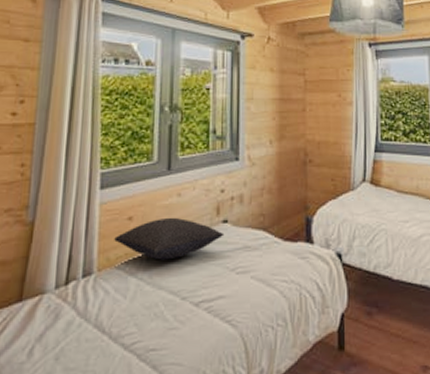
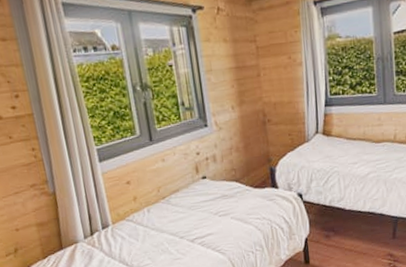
pillow: present [114,217,225,260] -> none [119,178,205,212]

